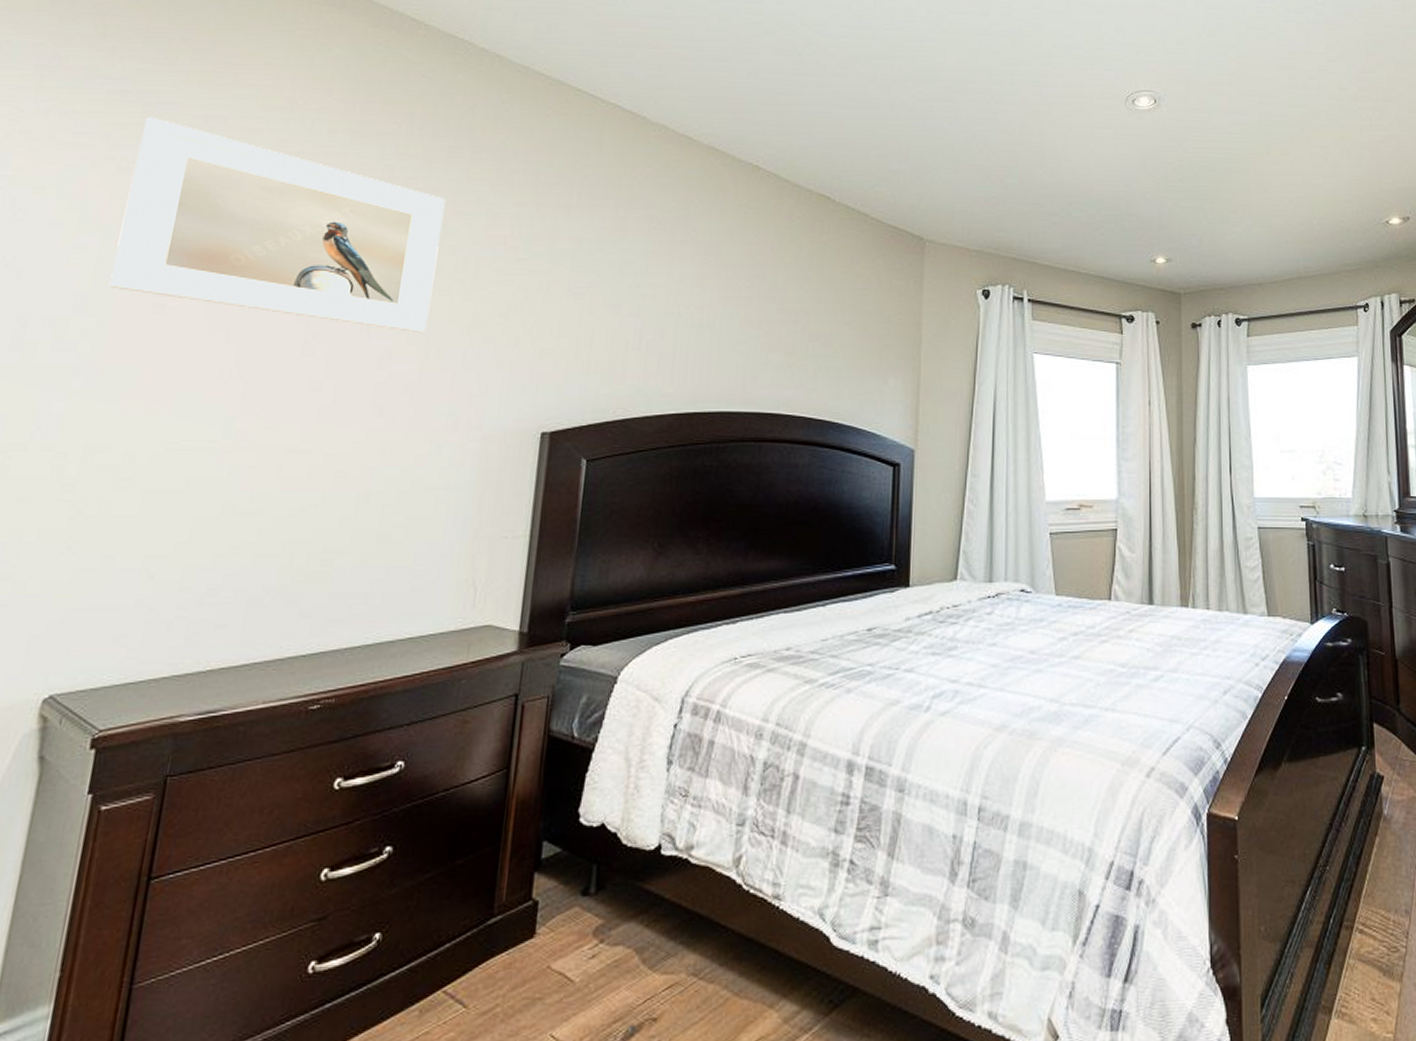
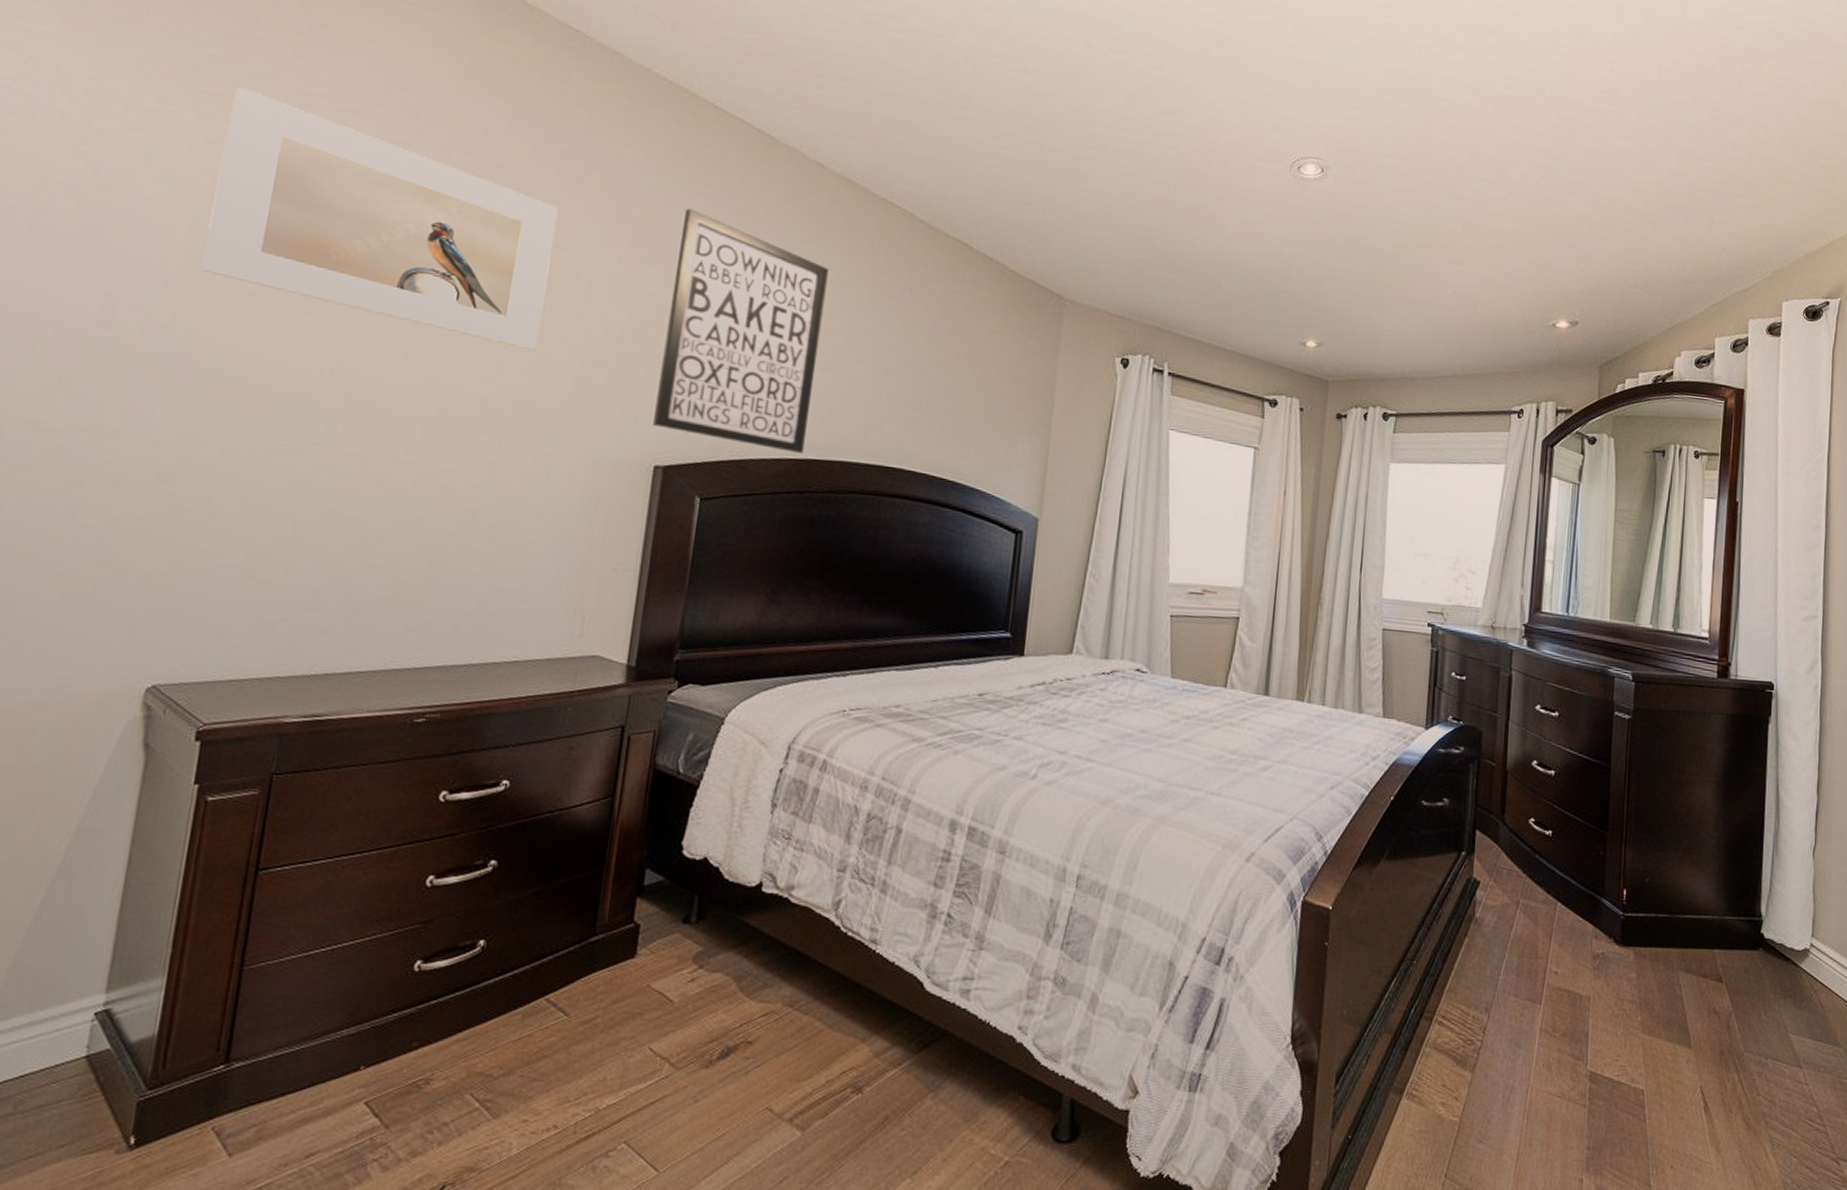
wall art: none [539,189,701,408] -> present [653,208,829,453]

